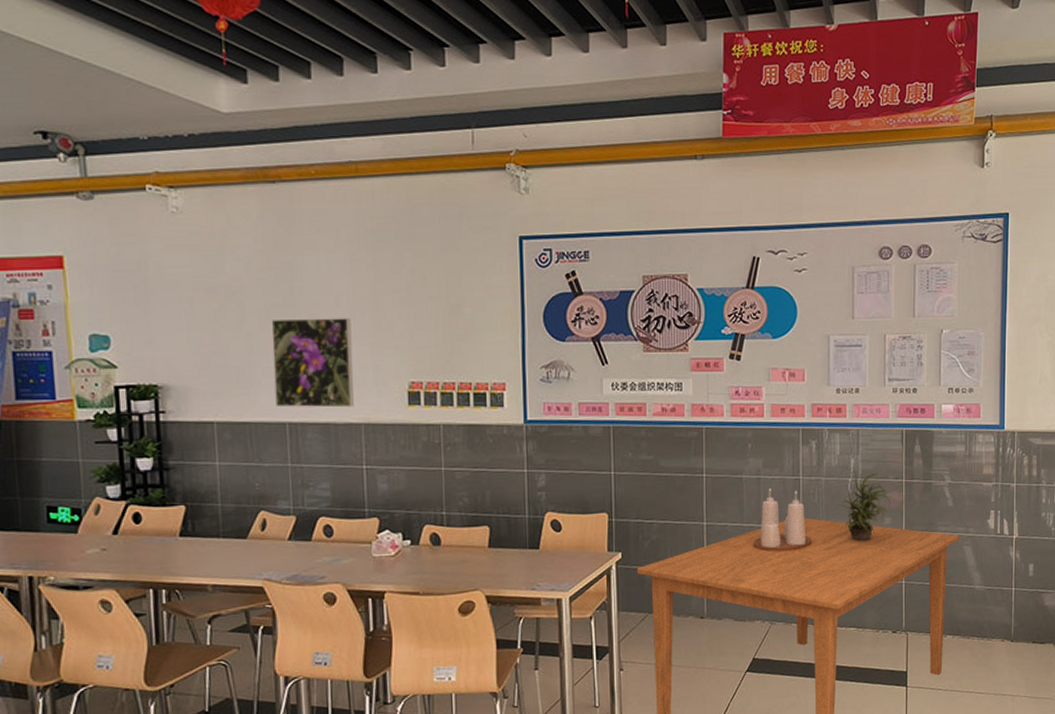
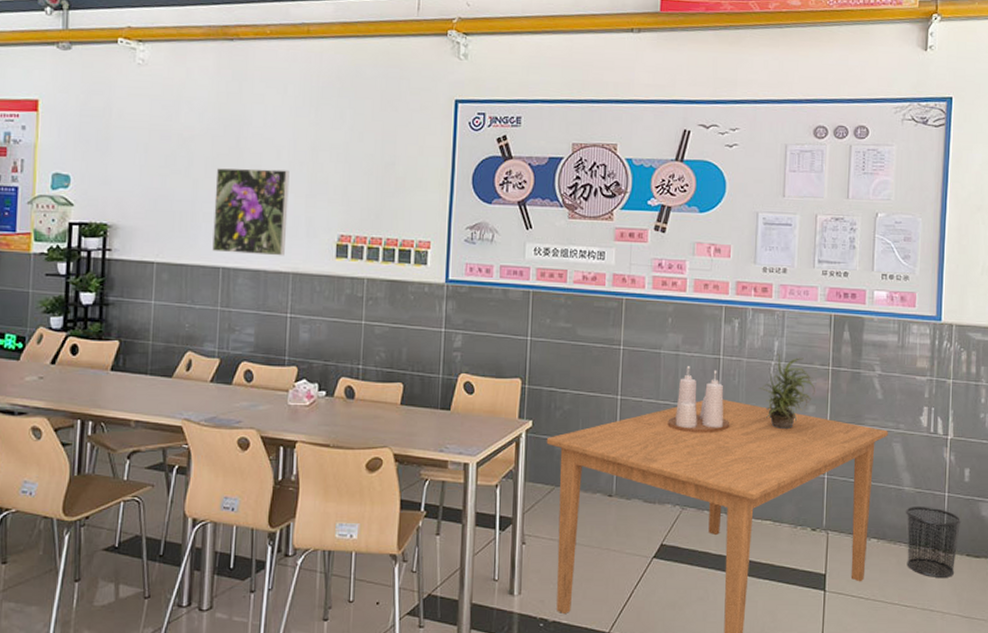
waste bin: none [976,601,1027,665] -> present [905,506,962,577]

